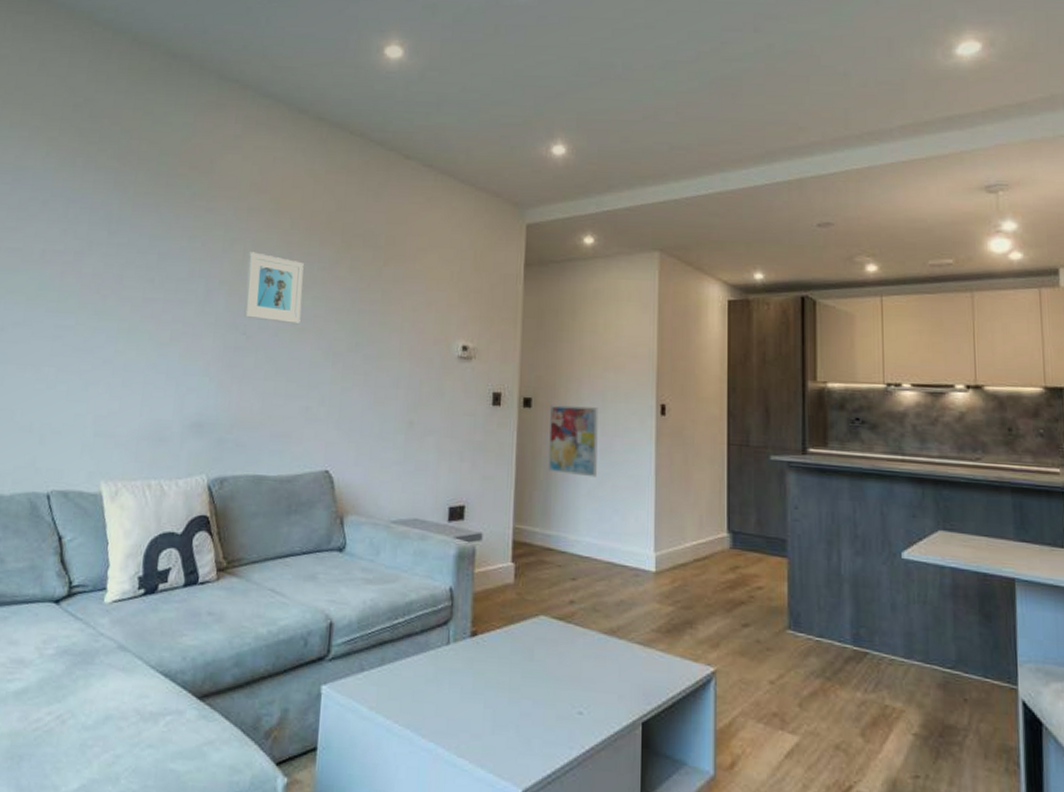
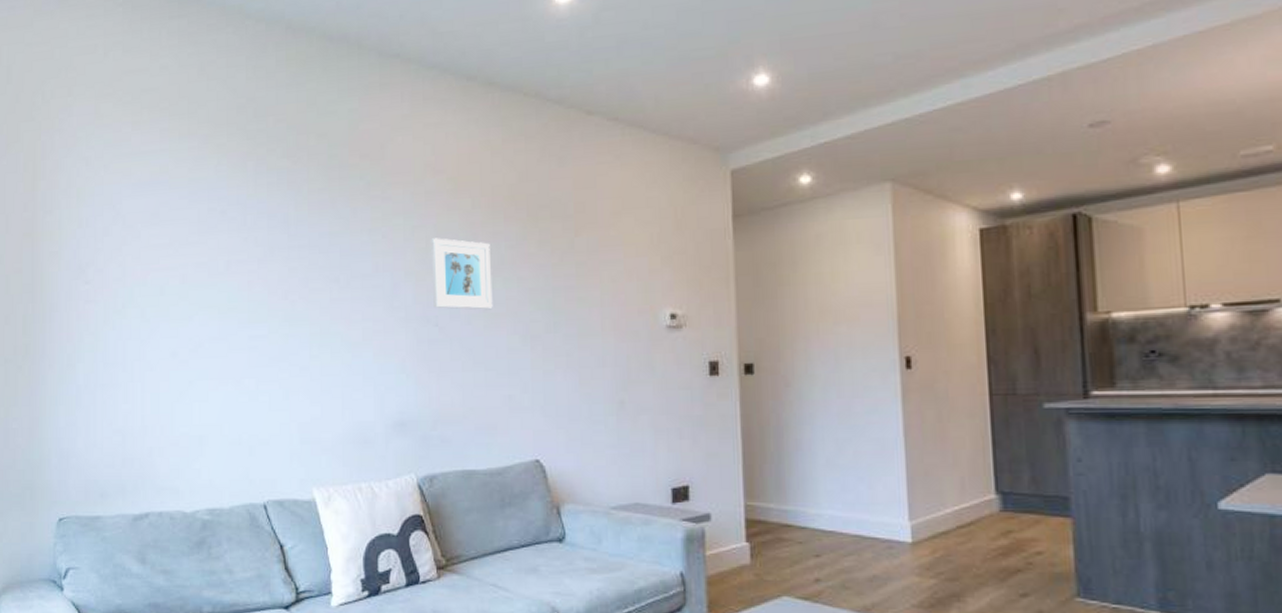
wall art: present [548,405,598,478] -> none [774,367,835,445]

